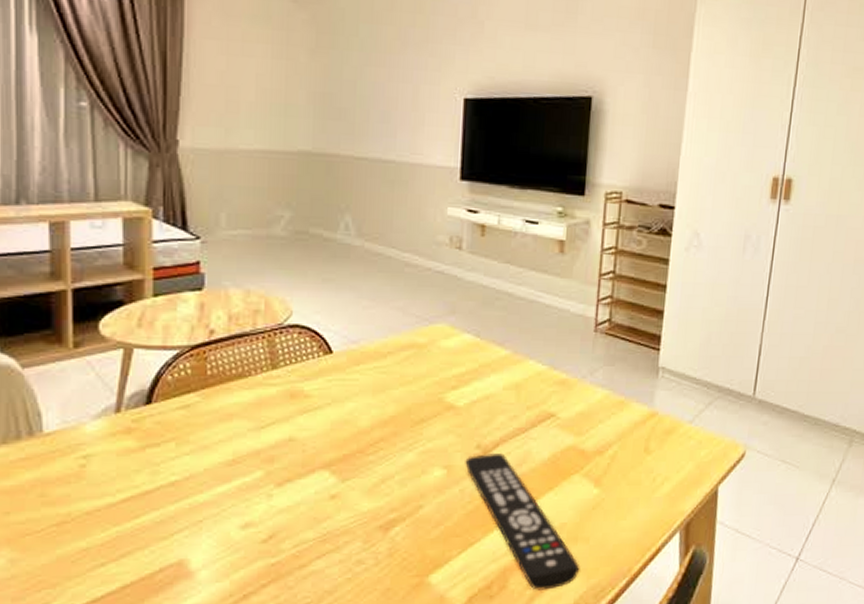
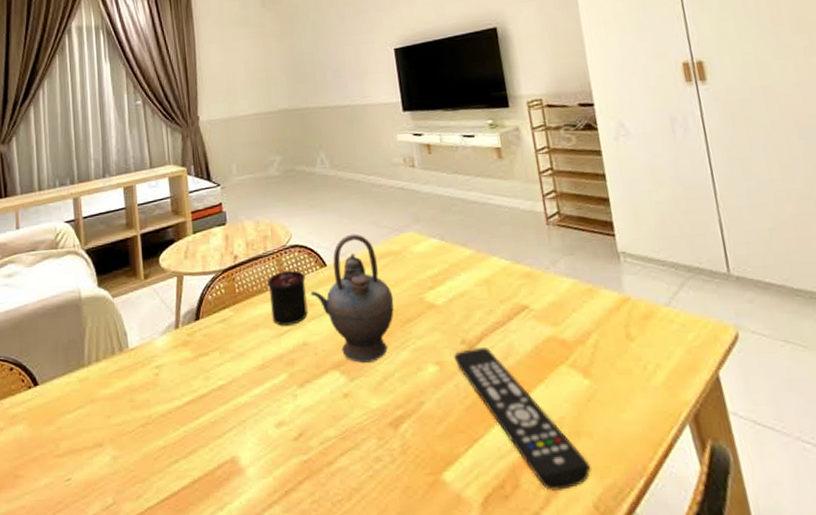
candle: none [252,341,303,418] -> present [267,258,308,326]
teapot: none [306,319,409,463] -> present [310,233,394,363]

